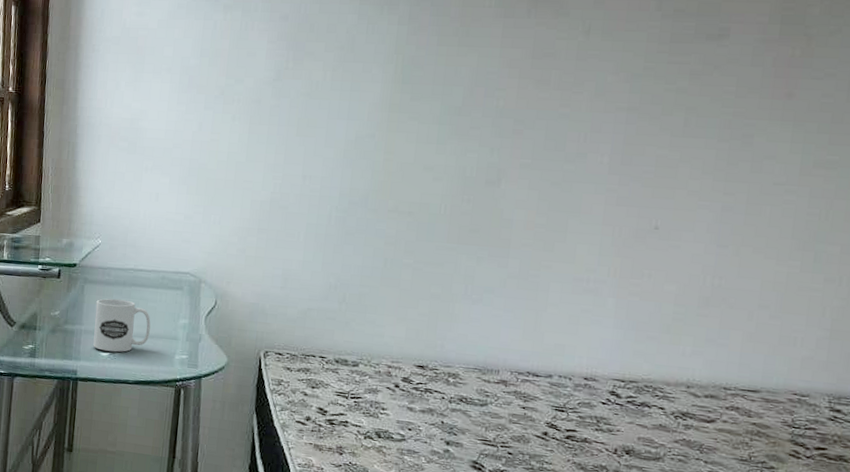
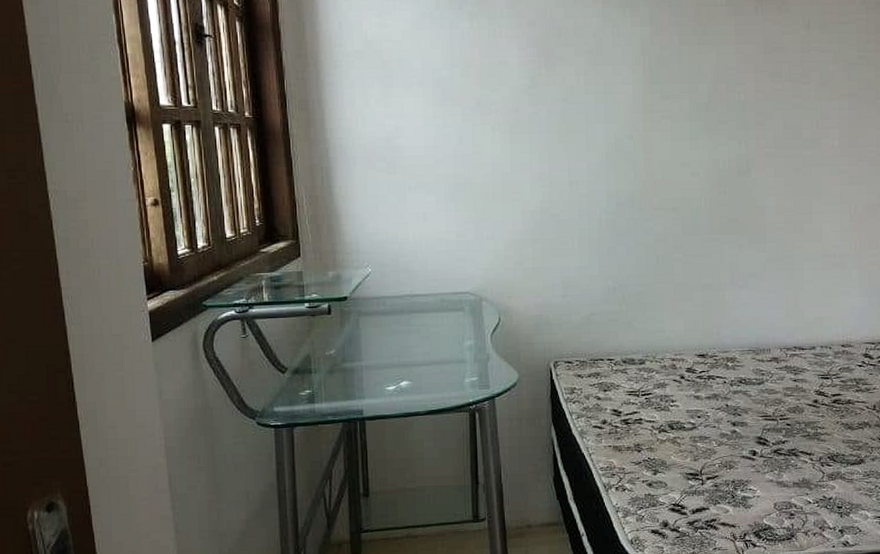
mug: present [93,298,151,352] -> none [374,328,436,385]

